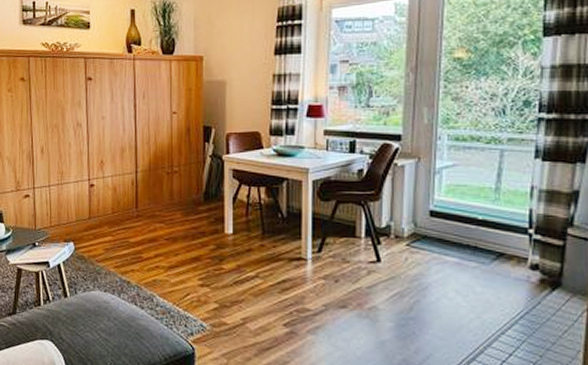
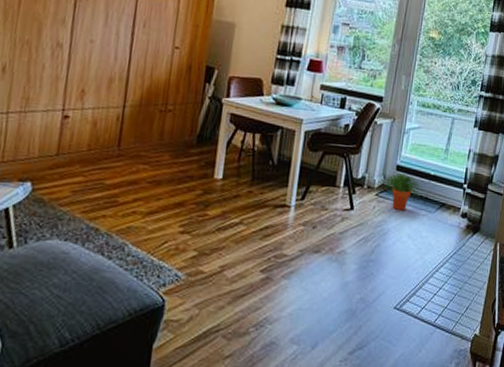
potted plant: none [414,218,470,262] -> present [383,172,423,210]

